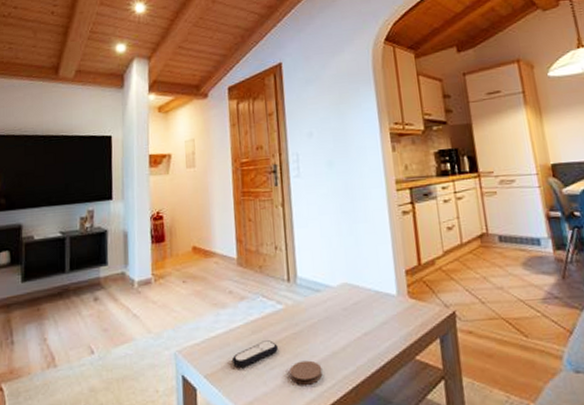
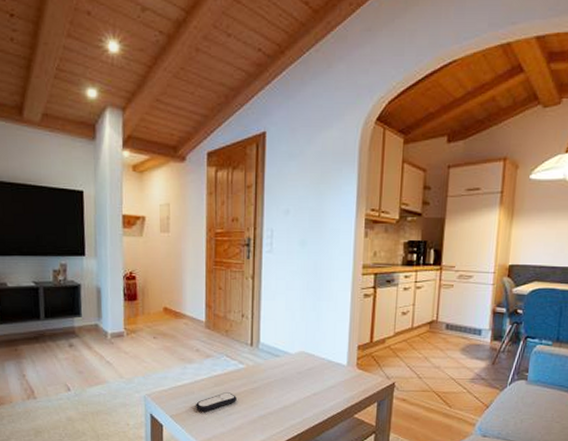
coaster: present [289,360,323,385] -> none [245,410,273,429]

